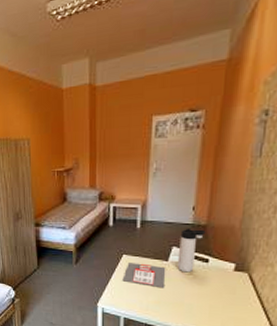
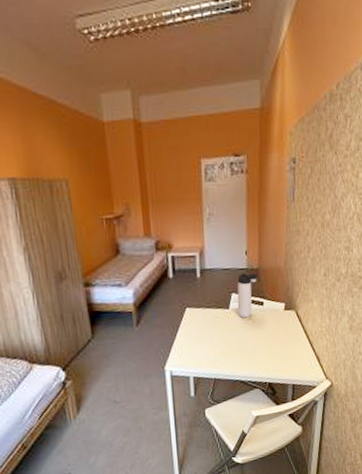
book: present [122,263,166,289] -> none [188,314,229,338]

